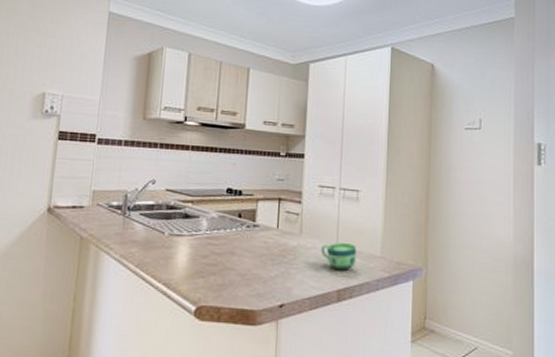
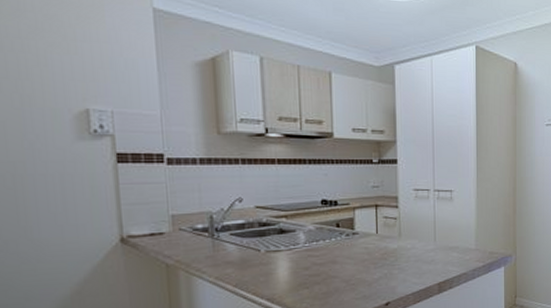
cup: present [320,243,357,270] -> none [420,240,454,265]

